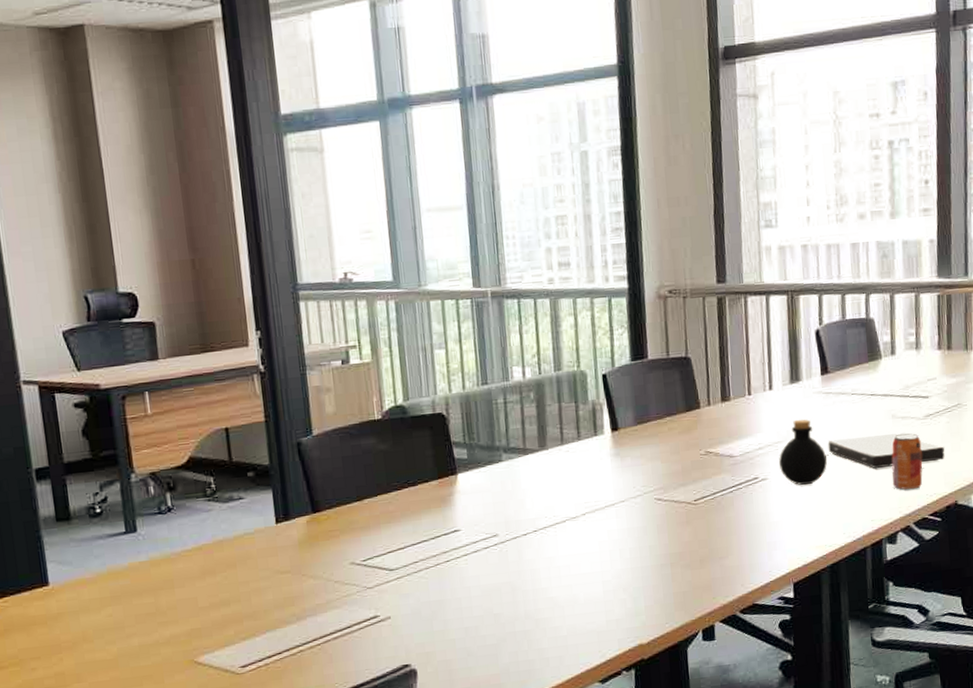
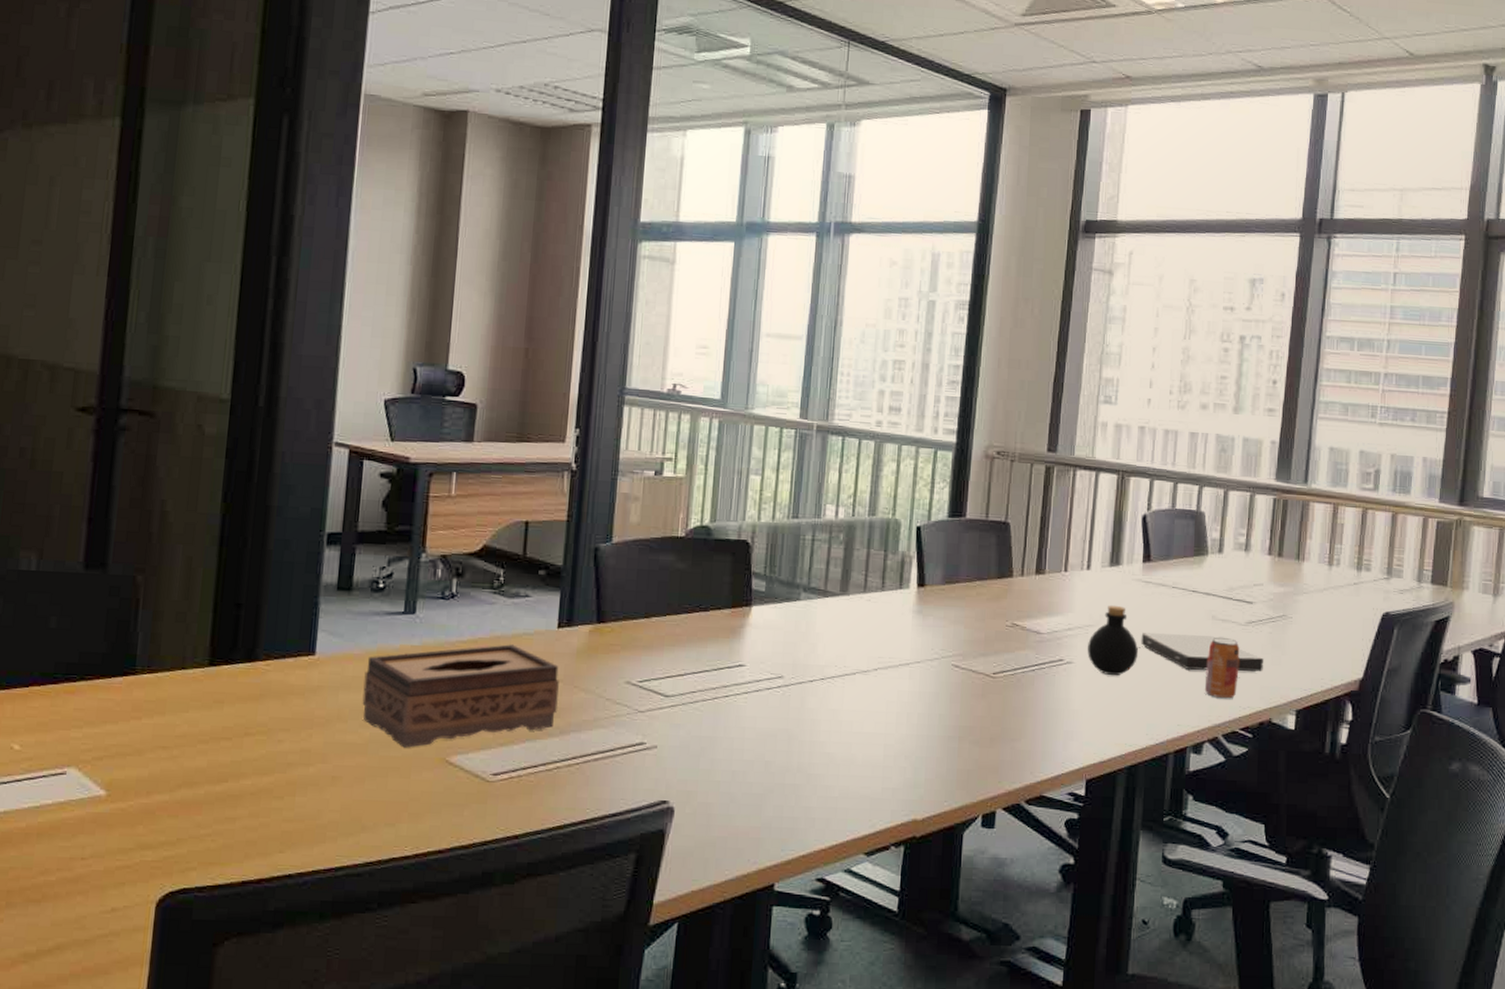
tissue box: none [100,545,290,657] -> present [362,644,559,748]

